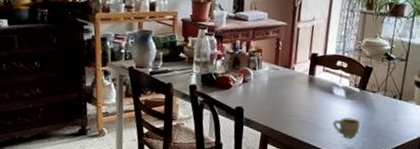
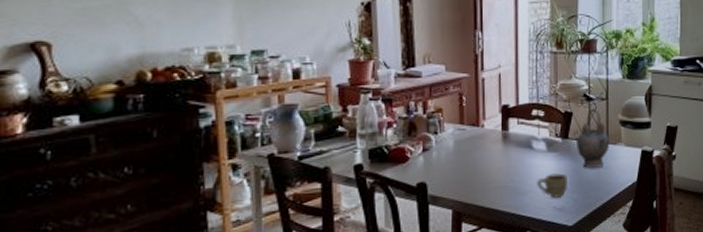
teapot: none [371,66,403,119] -> present [575,108,610,168]

